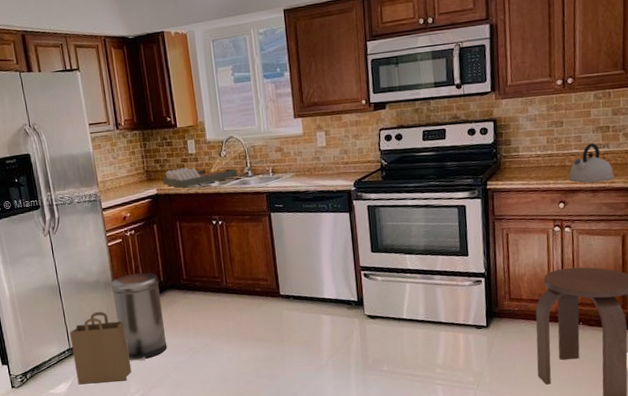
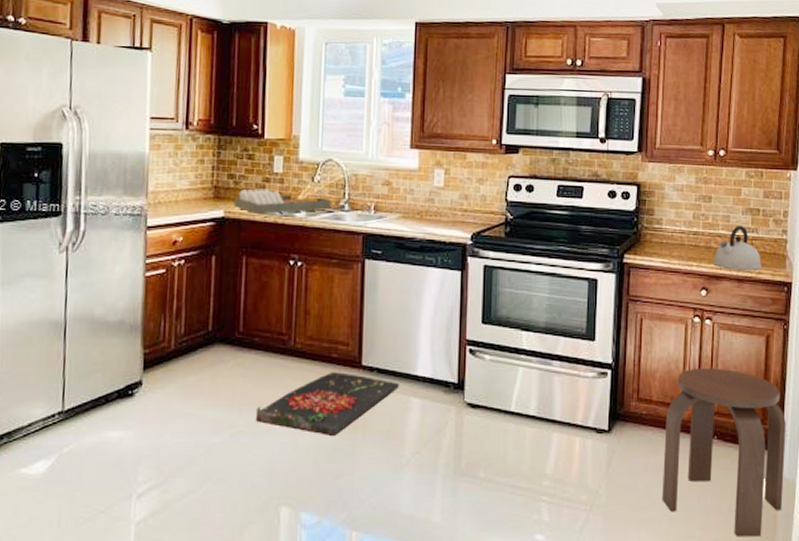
shopping bag: present [69,311,132,385] -> none [64,363,148,464]
pedal bin: present [111,272,167,361] -> none [138,317,205,437]
doormat: none [205,301,311,349] -> present [255,372,399,435]

